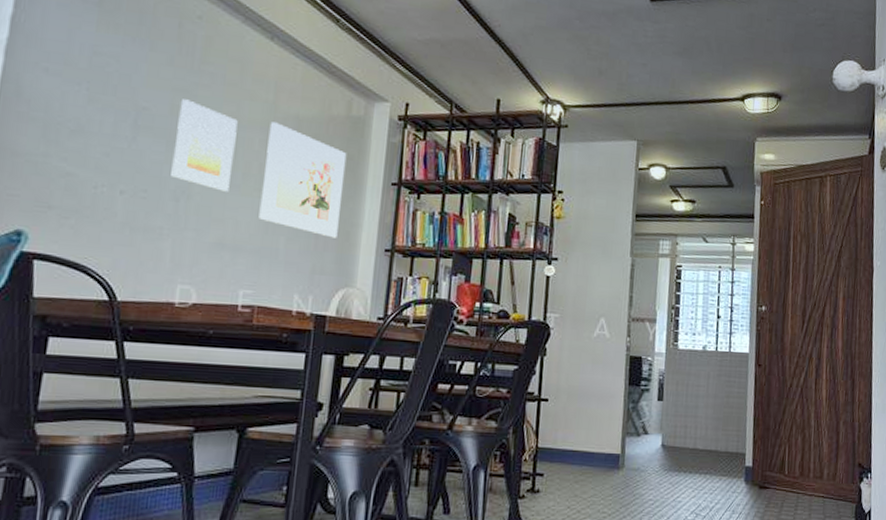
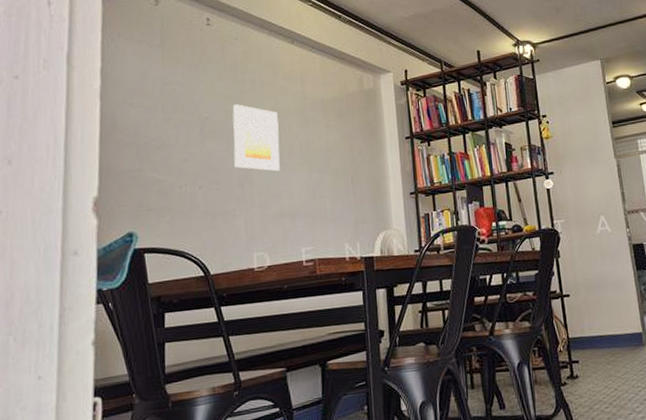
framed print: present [258,122,347,238] -> none [302,107,370,192]

